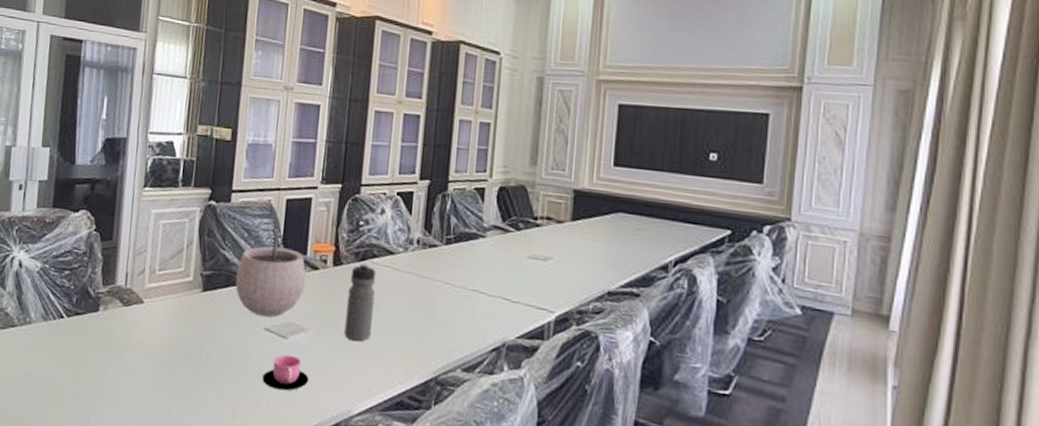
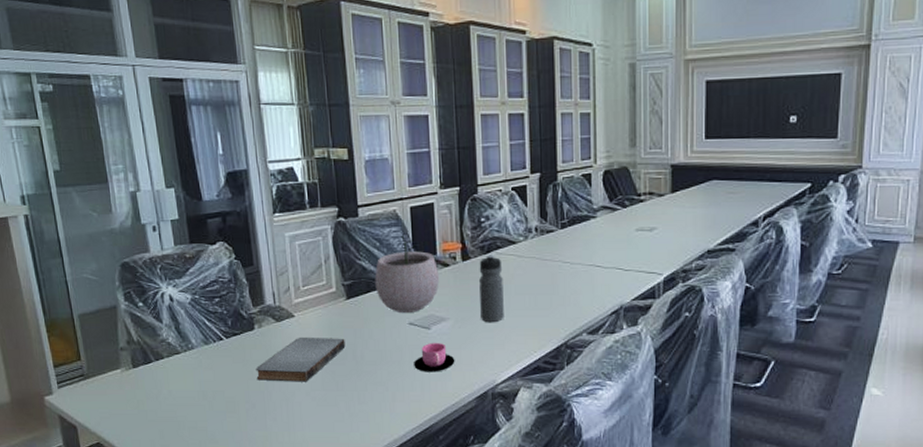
book: none [89,326,193,380] -> present [255,336,346,382]

